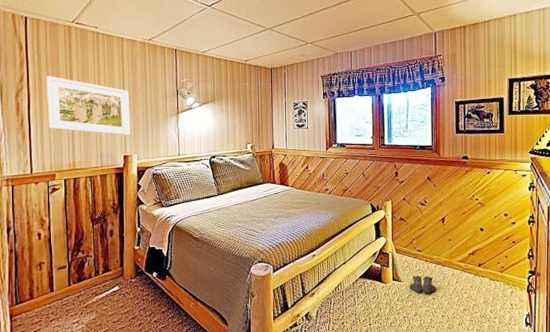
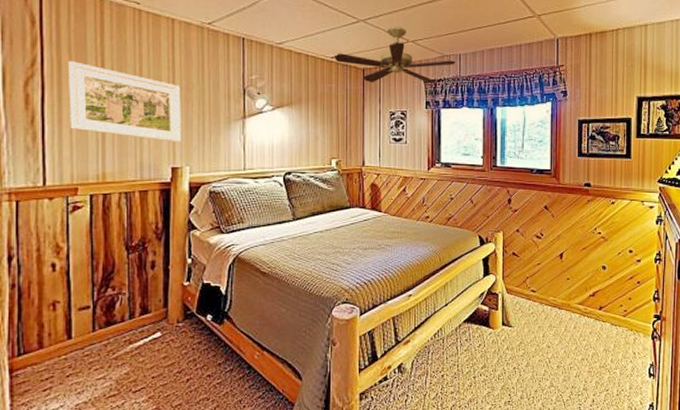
ceiling fan: none [247,32,347,80] -> present [333,26,456,83]
boots: present [409,275,436,294] -> none [521,320,552,341]

